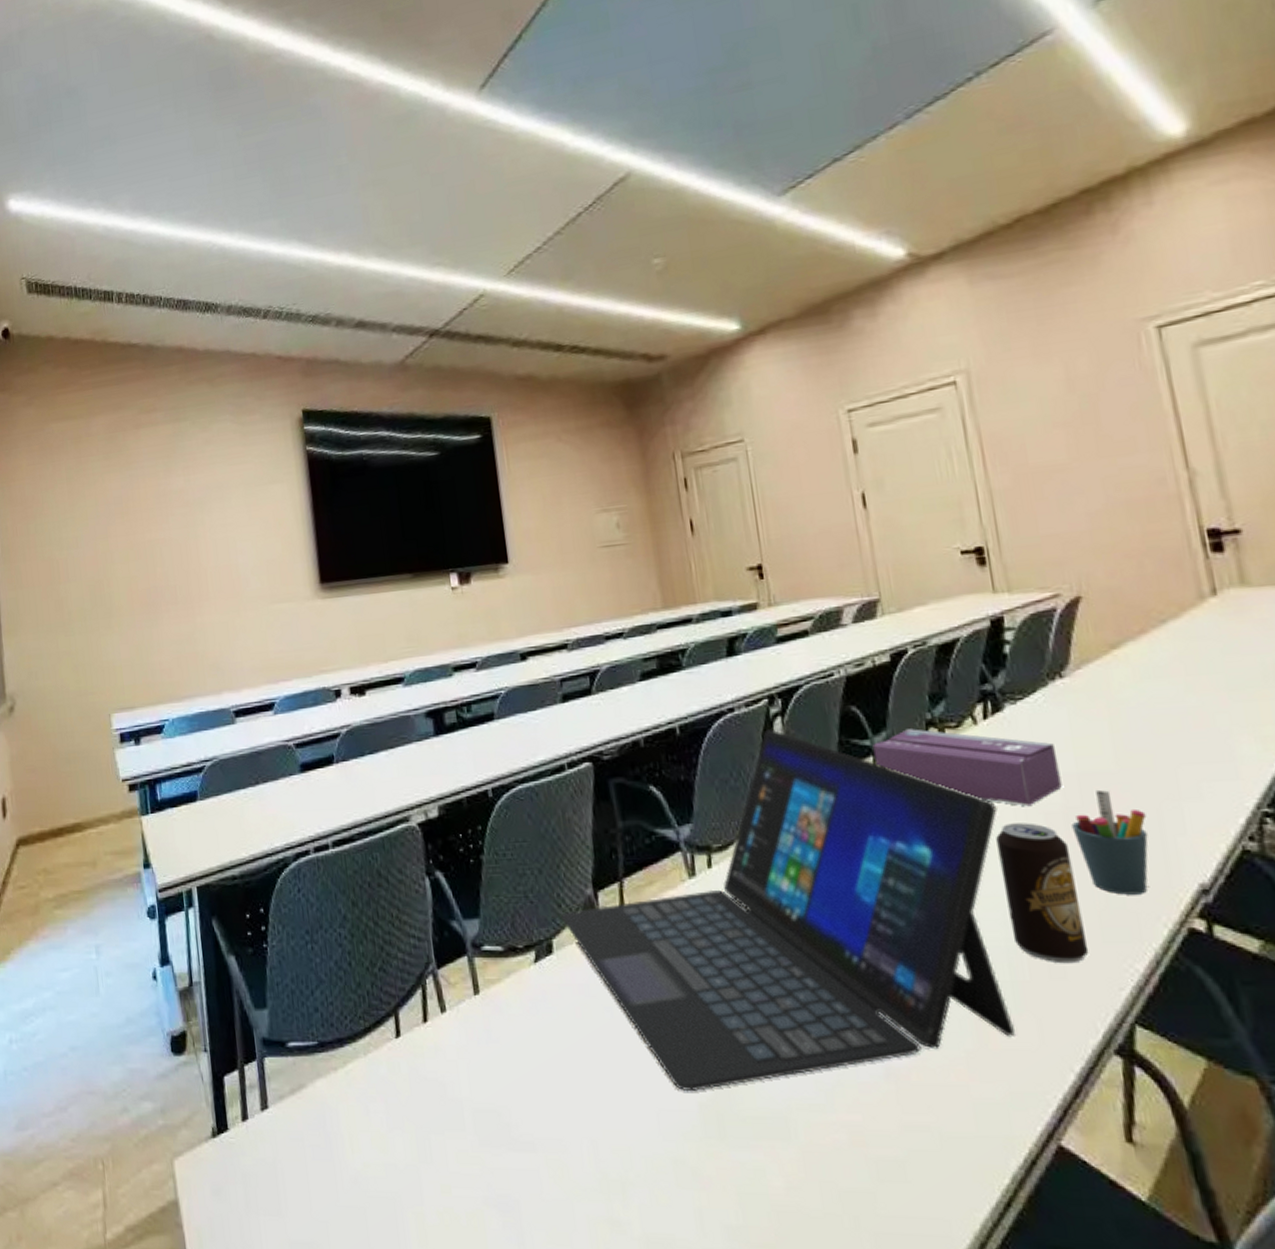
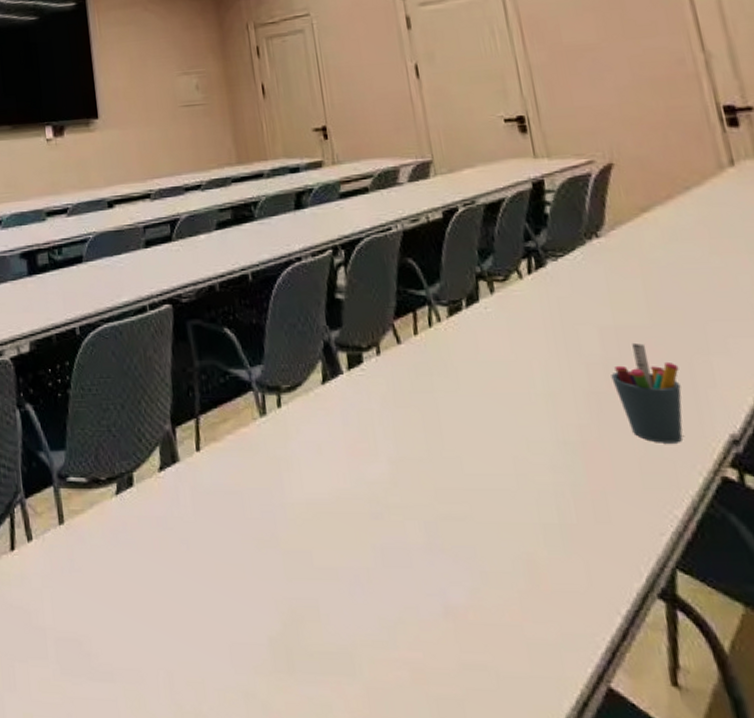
laptop: present [560,729,1015,1092] -> none [140,278,564,626]
tissue box: present [872,729,1062,807] -> none [428,281,601,357]
beverage can: present [996,823,1089,964] -> none [542,372,631,508]

